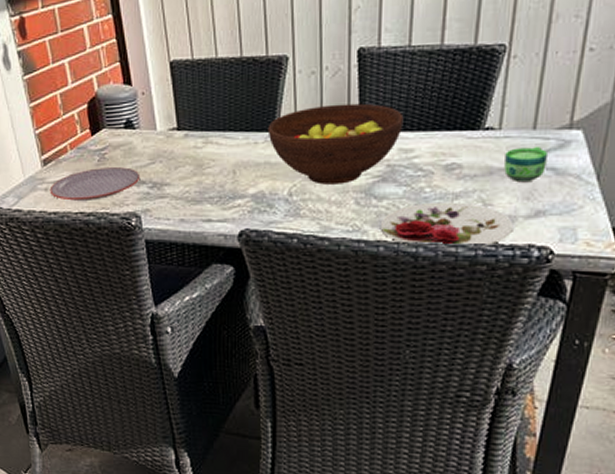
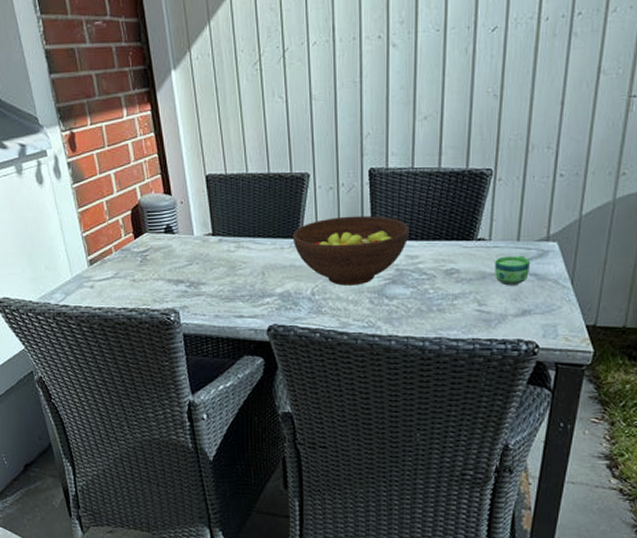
plate: present [49,167,141,201] -> none [95,268,179,297]
plate: present [380,202,514,247] -> none [391,302,504,341]

